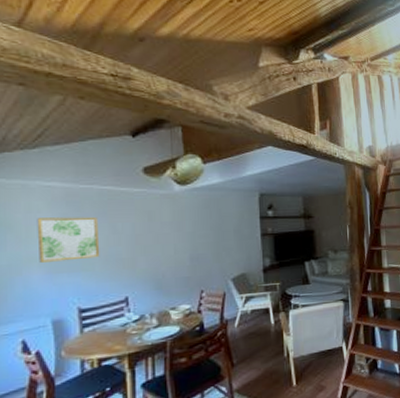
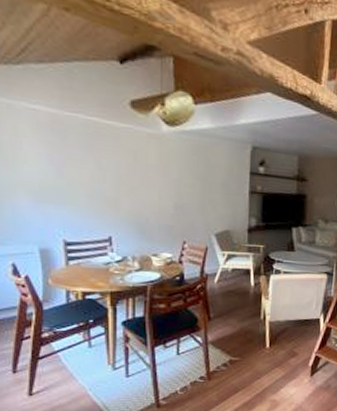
wall art: present [37,216,100,262] -> none [23,142,85,193]

